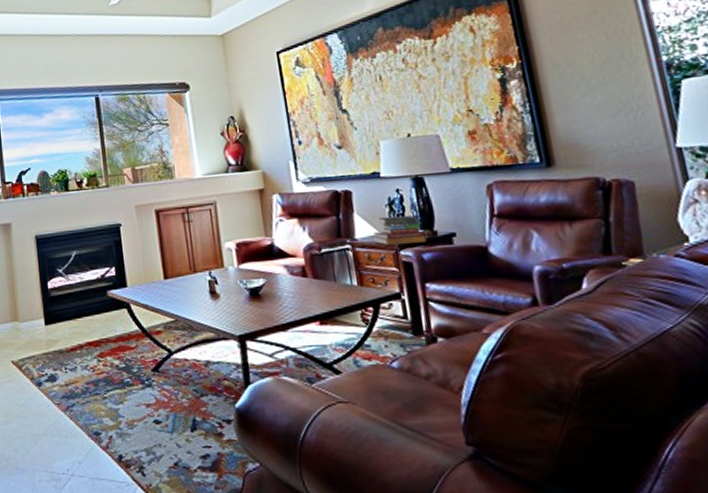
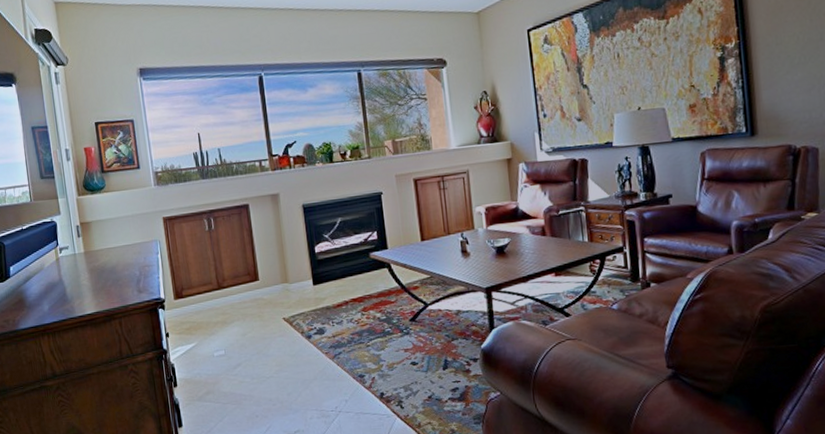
books: present [372,215,427,245] -> none [603,180,648,206]

